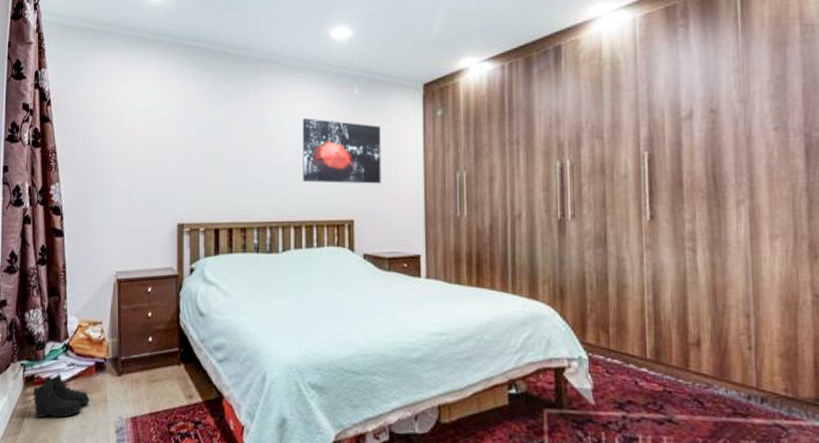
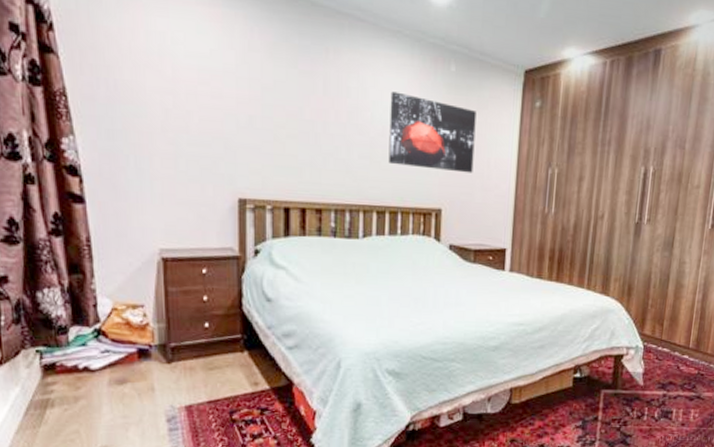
boots: present [31,373,90,419] -> none [54,361,132,410]

